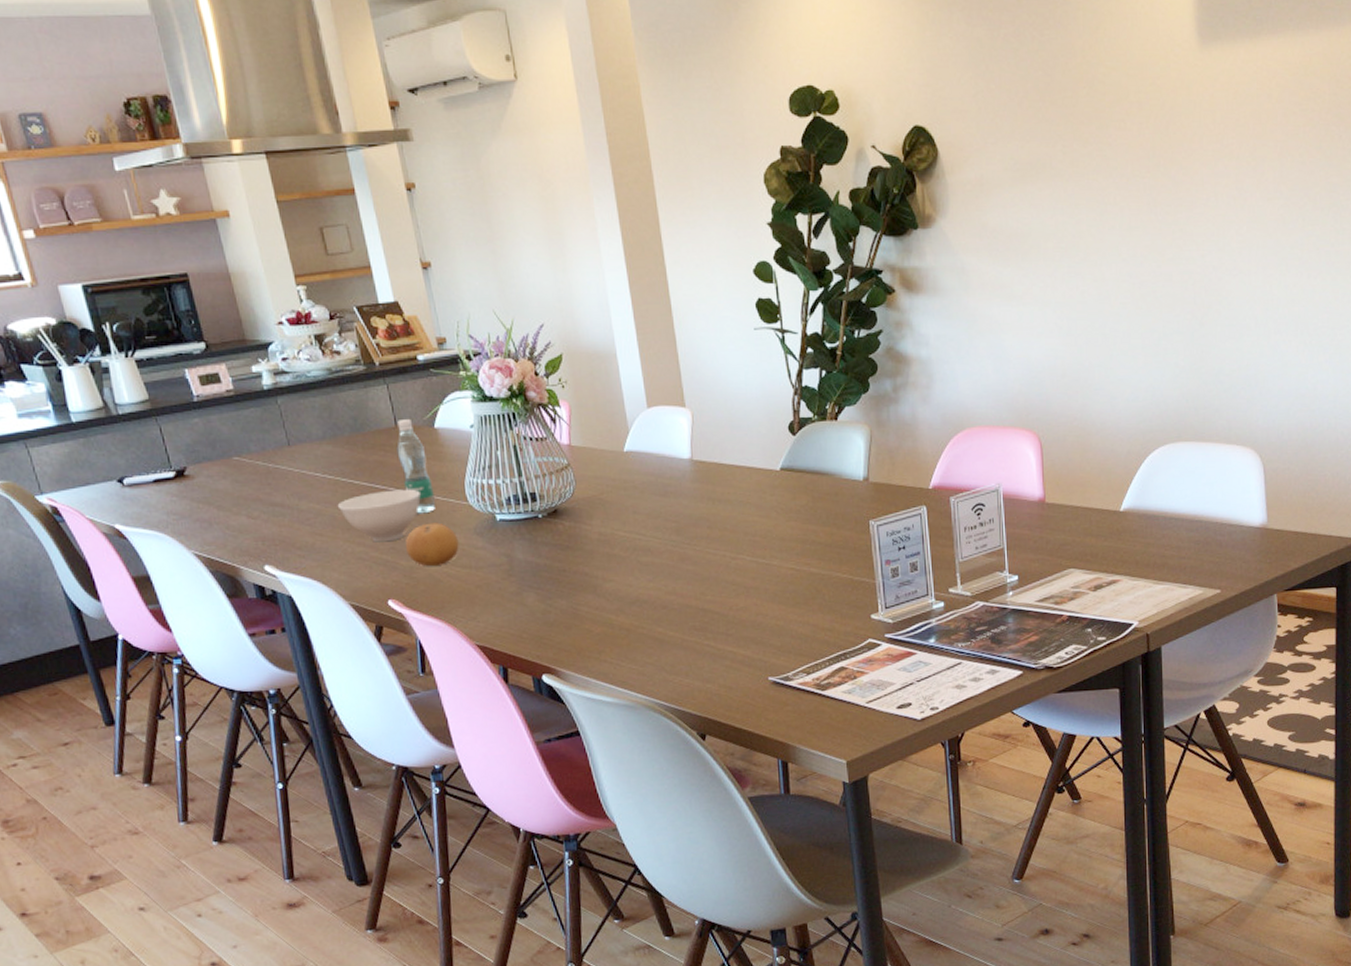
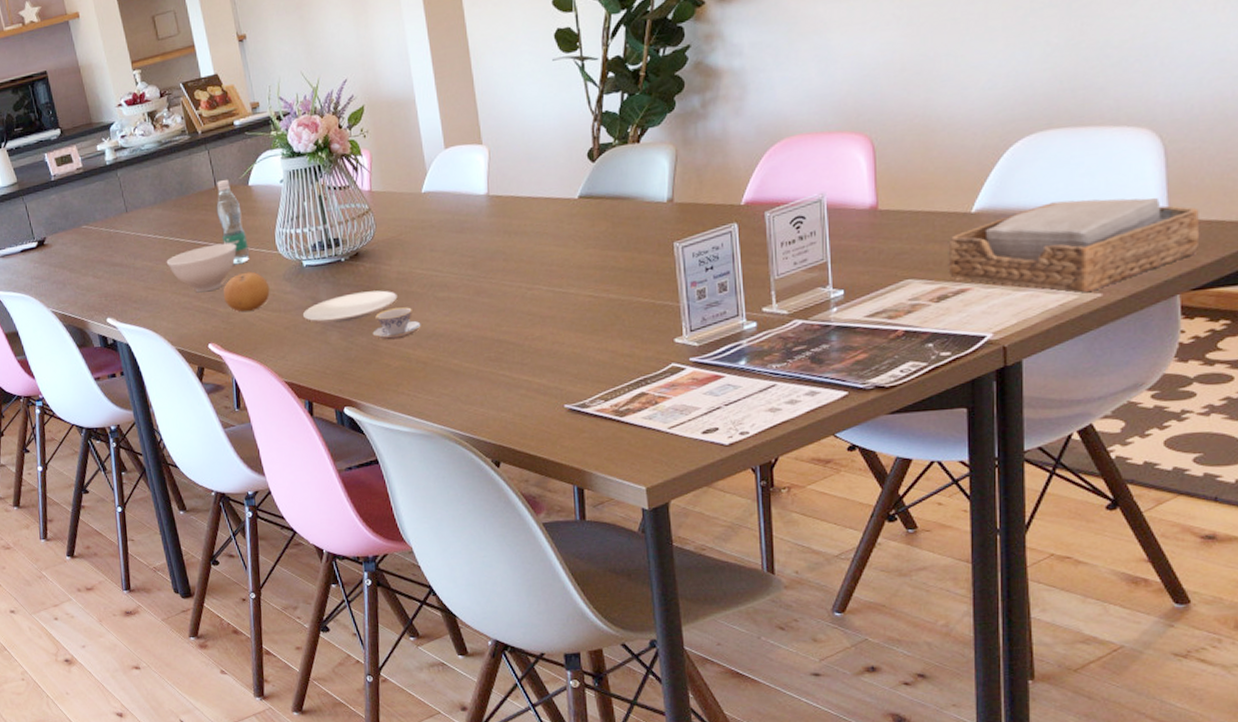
plate: none [495,551,599,583] -> present [302,290,398,323]
teacup: none [572,570,624,605] -> present [372,307,421,340]
napkin holder: none [1102,506,1290,588] -> present [948,197,1200,292]

